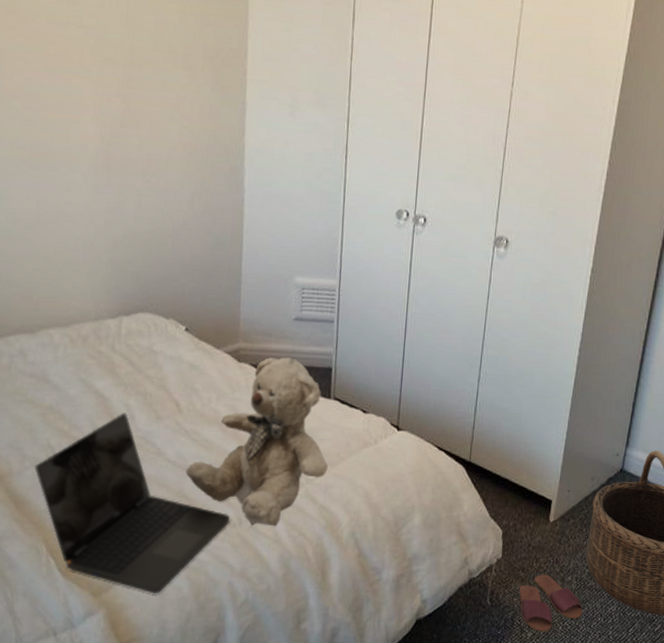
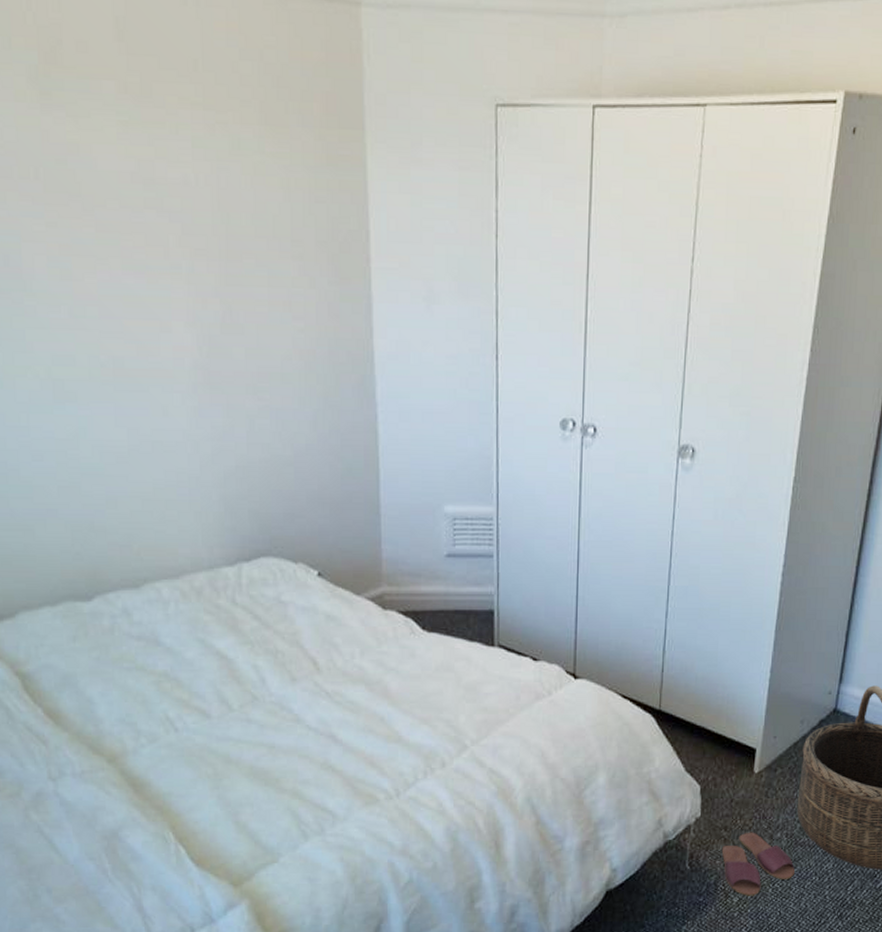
laptop: present [34,412,230,593] -> none [152,675,386,879]
teddy bear: present [185,357,328,527] -> none [330,601,496,797]

